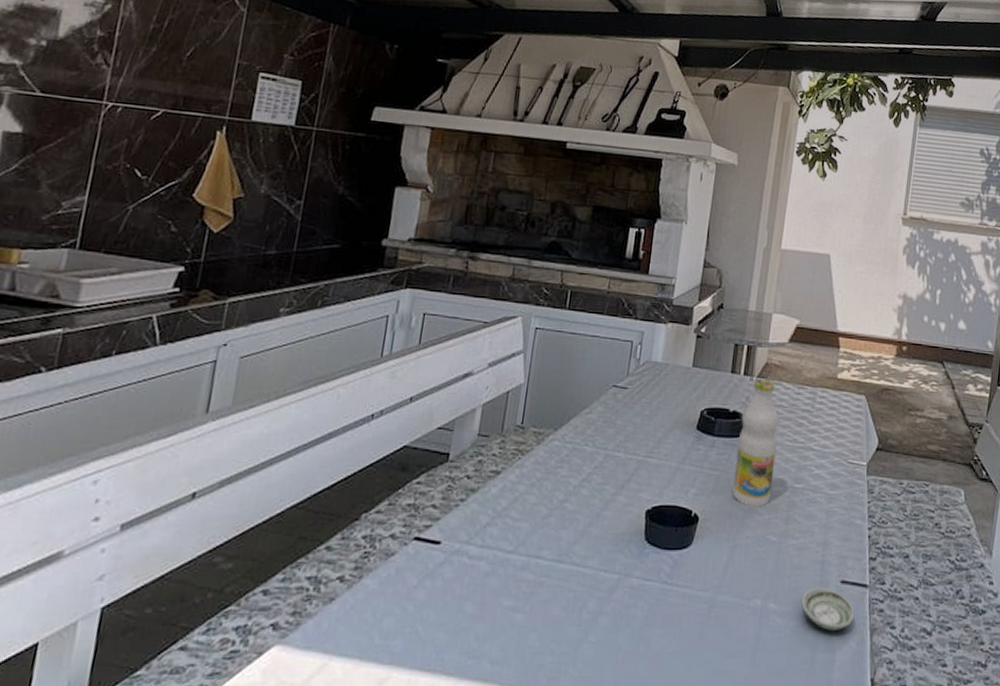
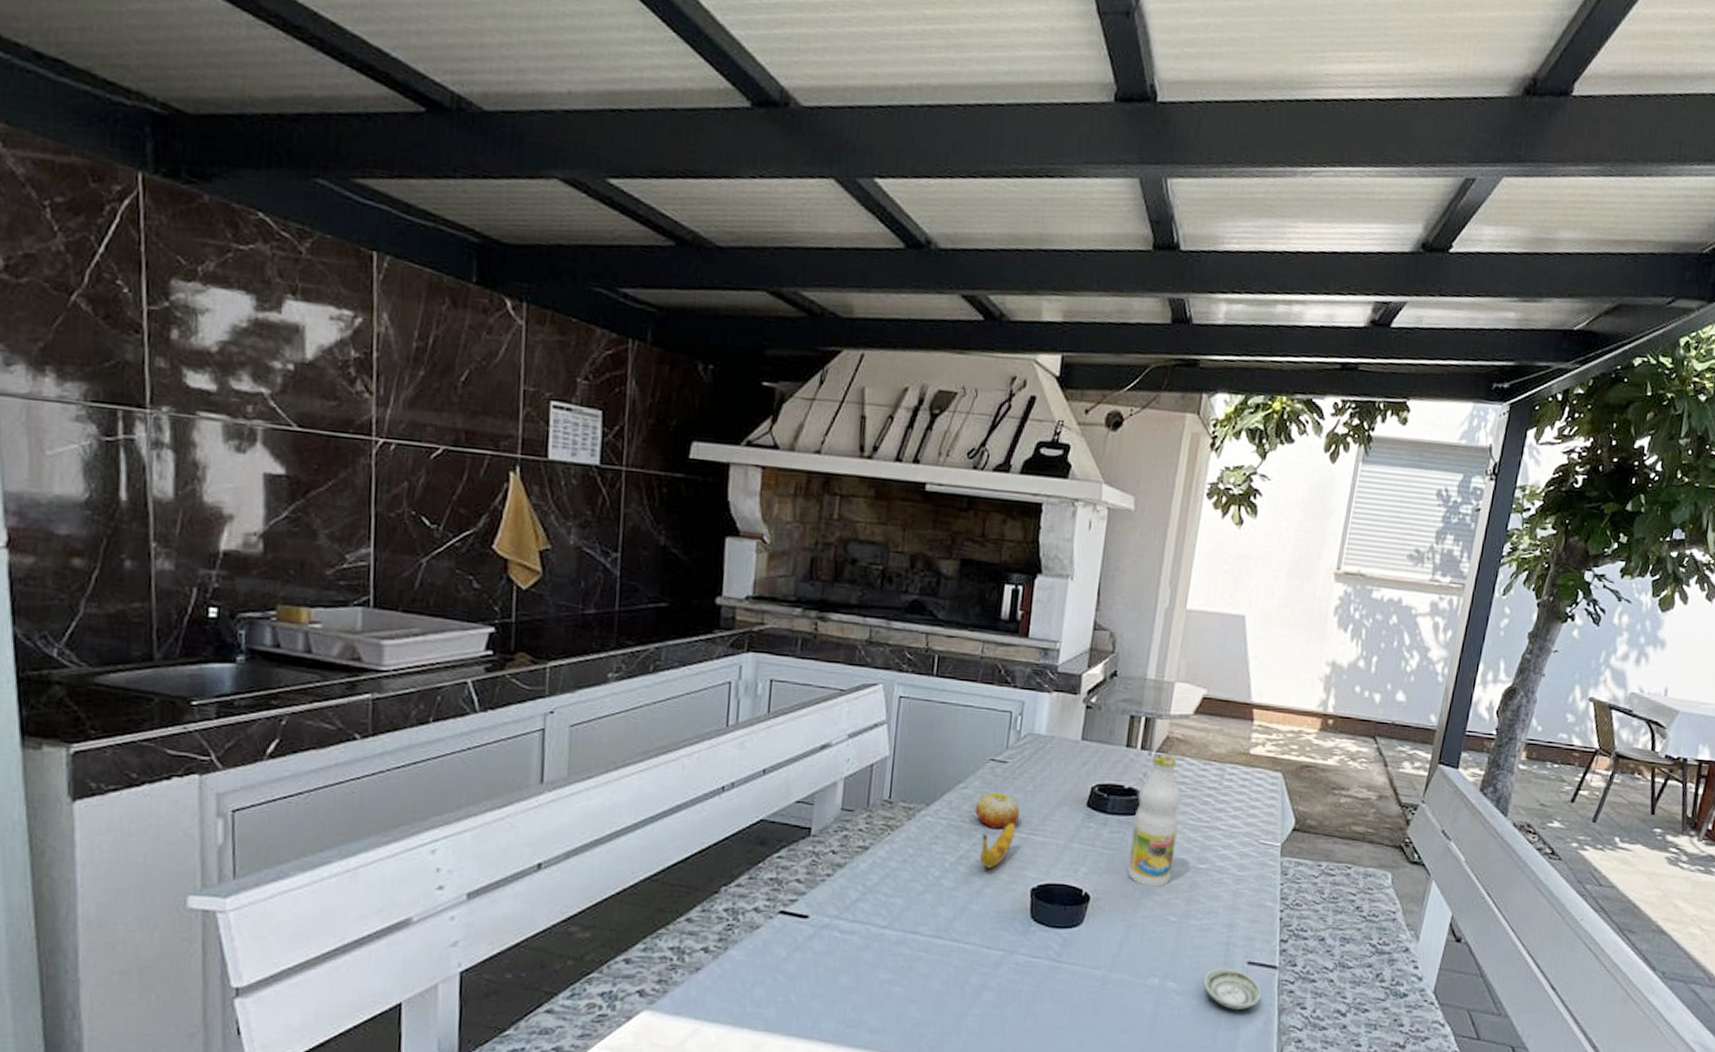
fruit: none [597,416,637,453] -> present [974,792,1020,829]
banana: none [601,444,633,491] -> present [980,821,1015,869]

